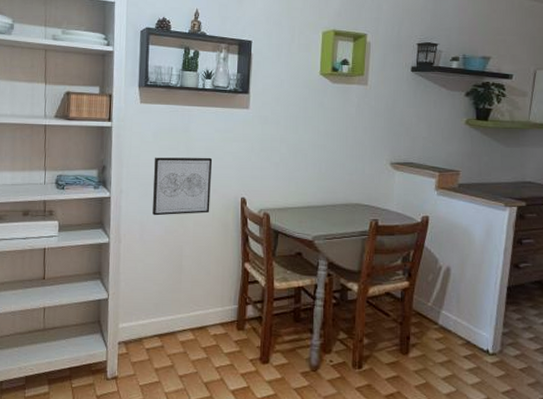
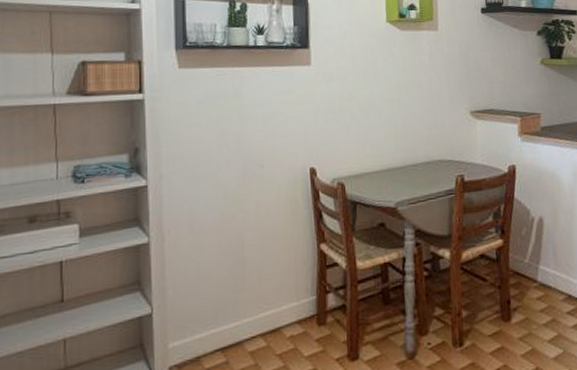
wall art: present [153,157,213,216] -> none [200,125,274,202]

